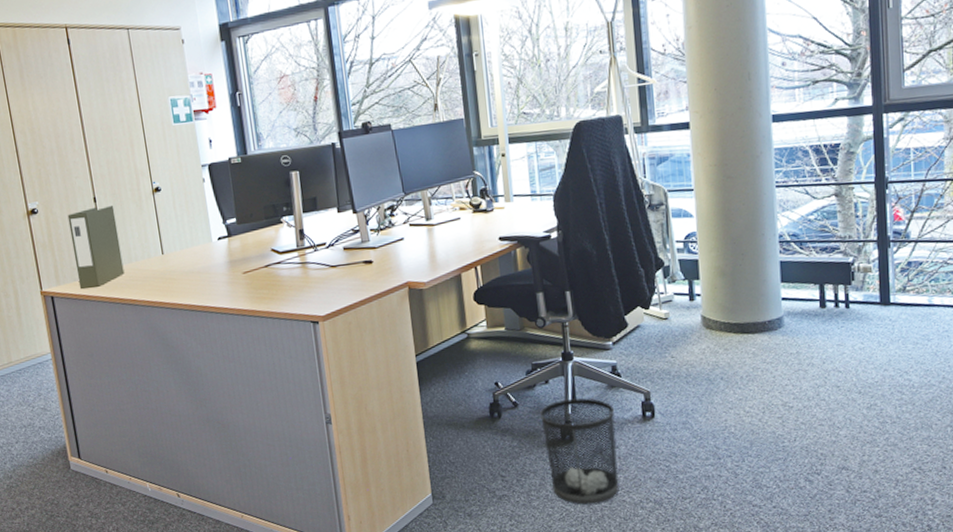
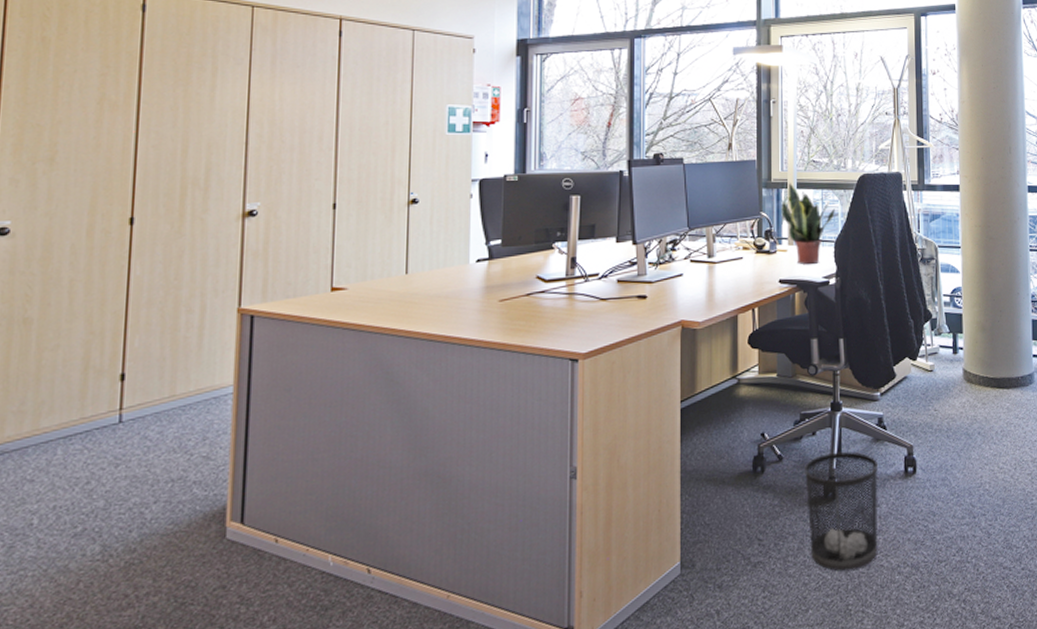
binder: present [67,205,125,290] -> none [292,213,357,309]
potted plant: none [494,137,551,220] -> present [781,182,835,264]

